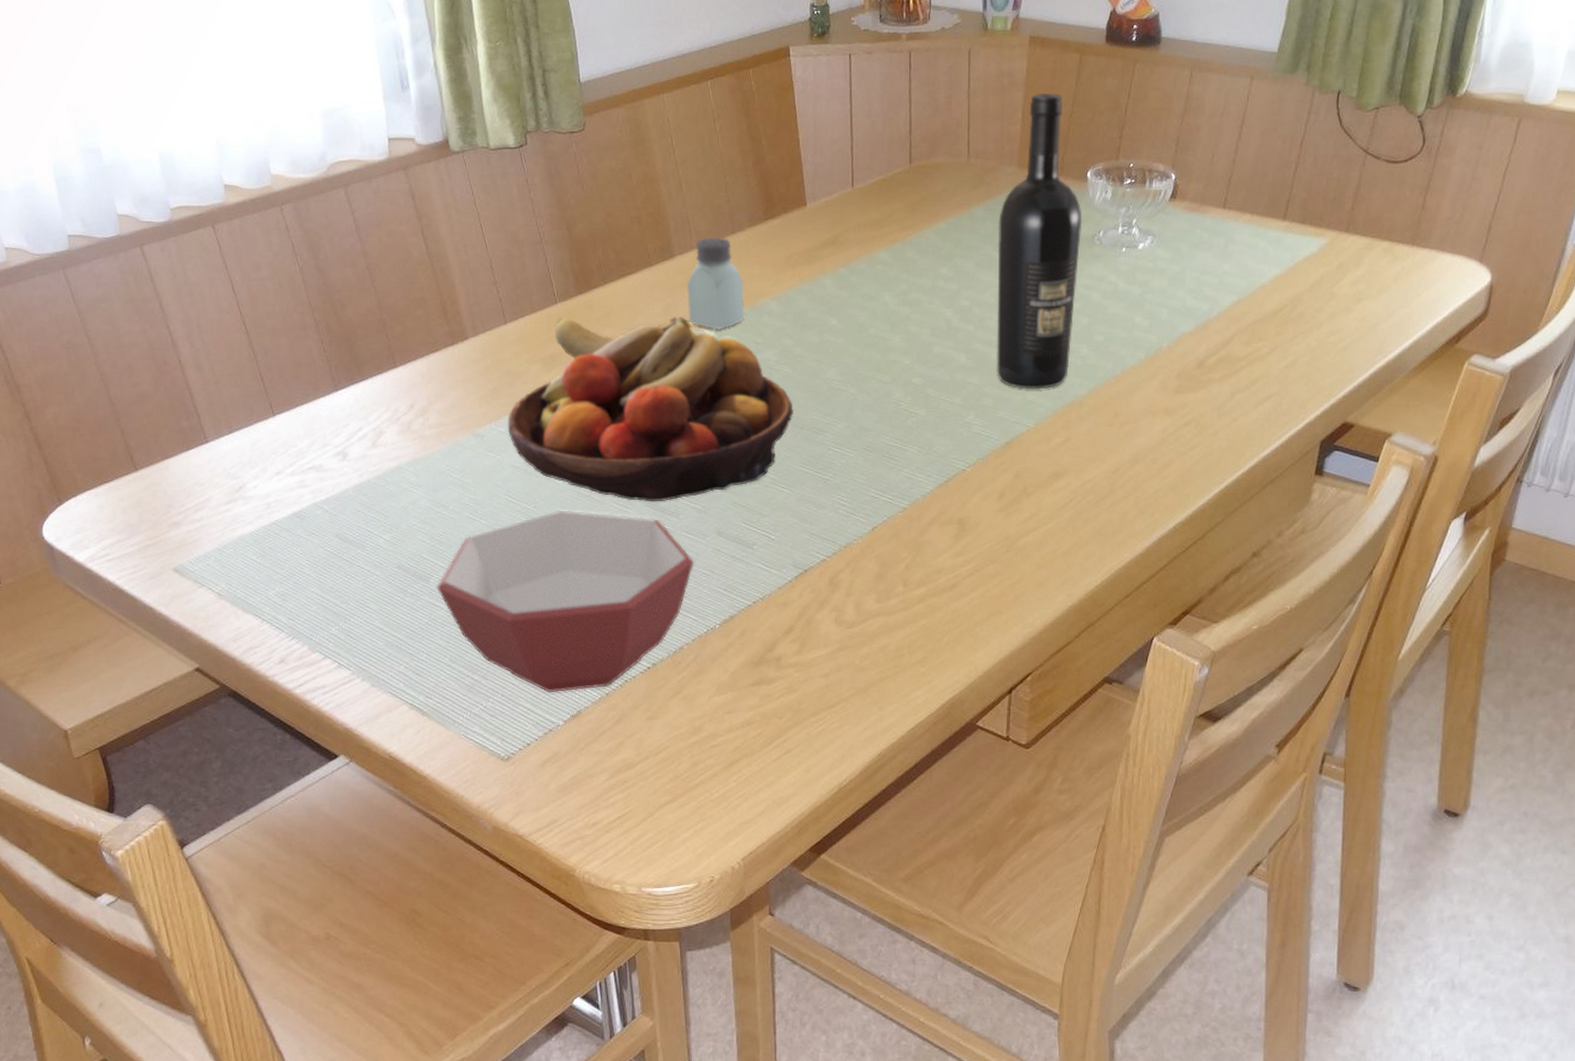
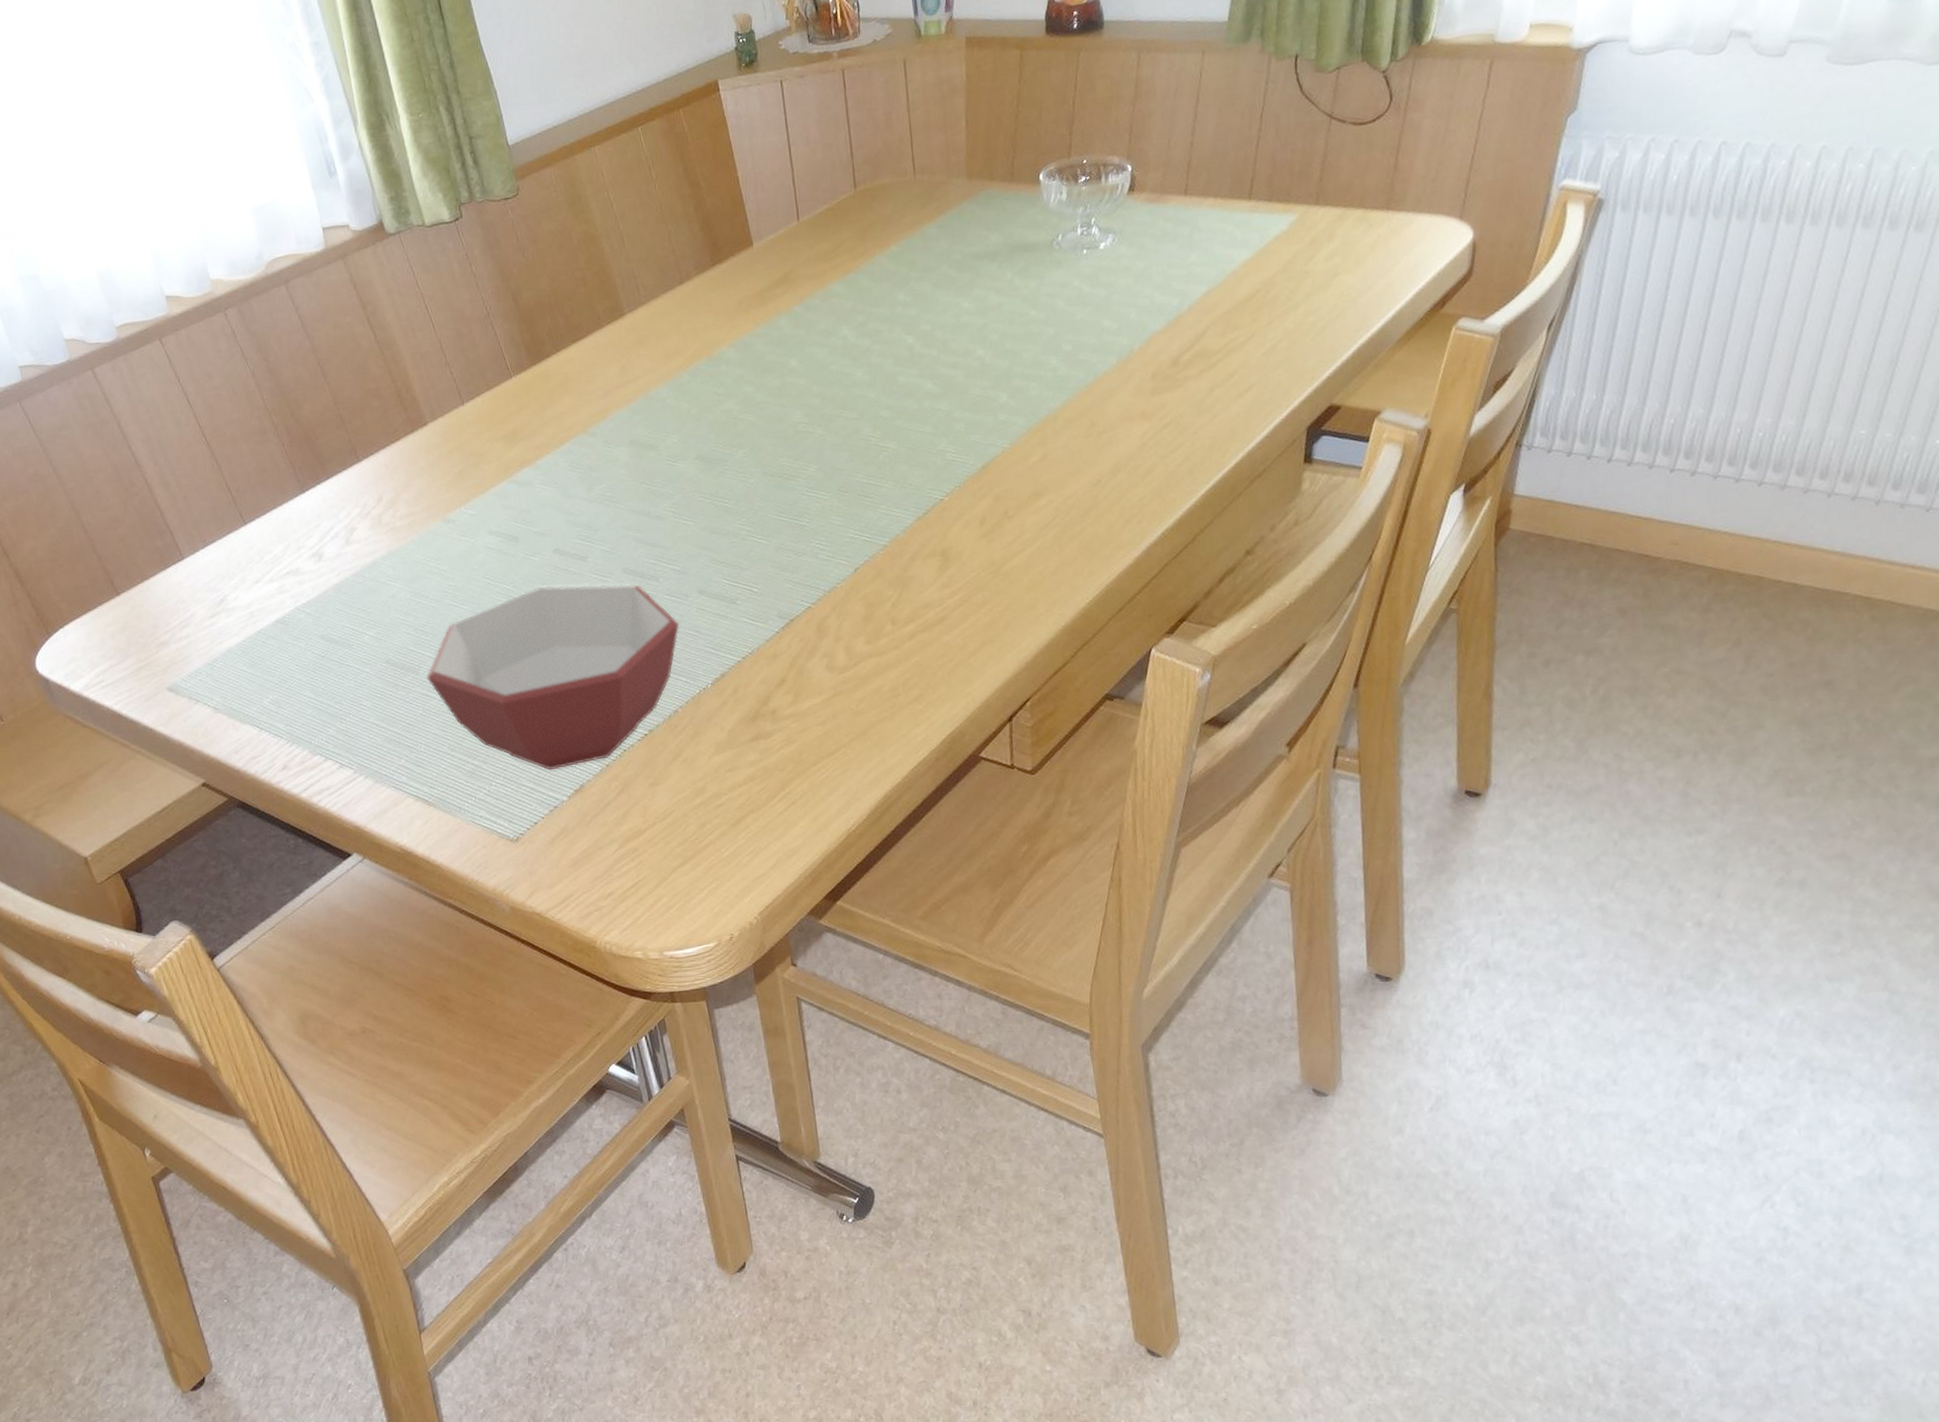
fruit bowl: present [507,316,794,502] -> none [476,376,763,570]
saltshaker: present [687,237,745,330] -> none [641,289,703,385]
wine bottle: present [997,92,1082,389] -> none [952,95,1040,410]

